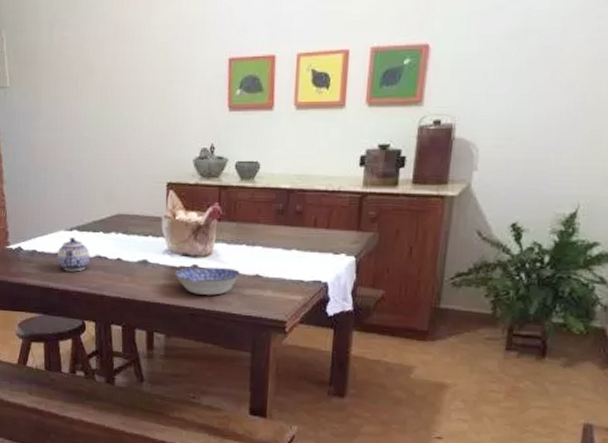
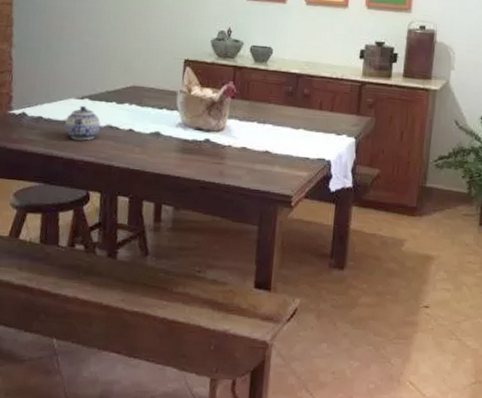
bowl: present [175,266,240,295] -> none [187,141,251,169]

